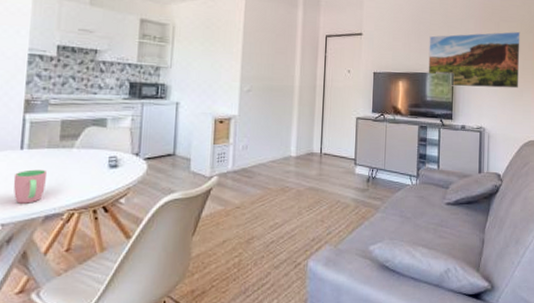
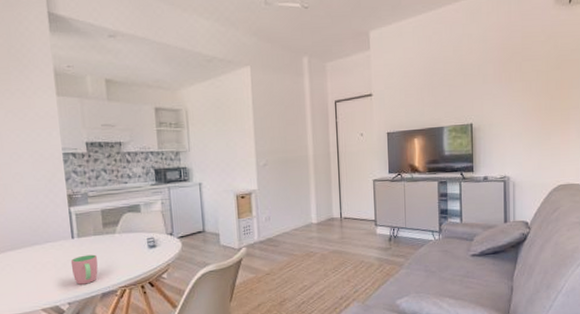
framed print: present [428,31,520,89] -> none [444,69,546,138]

